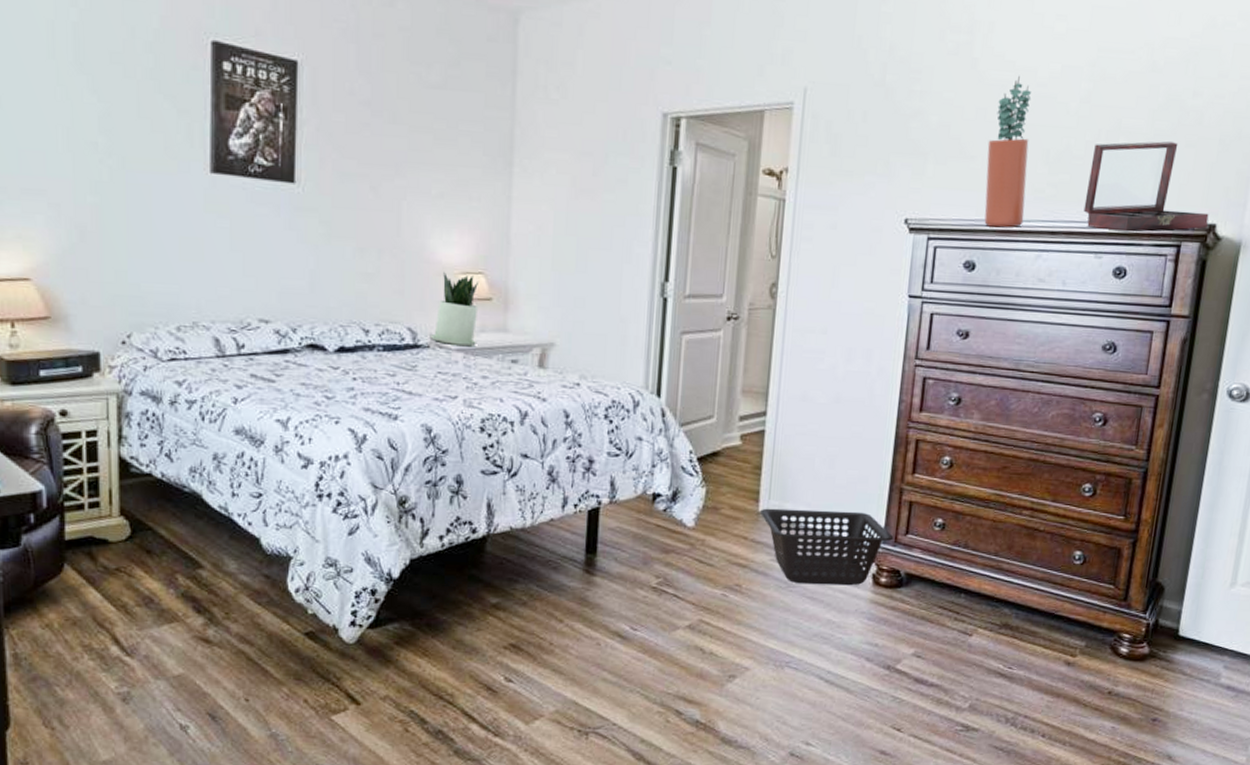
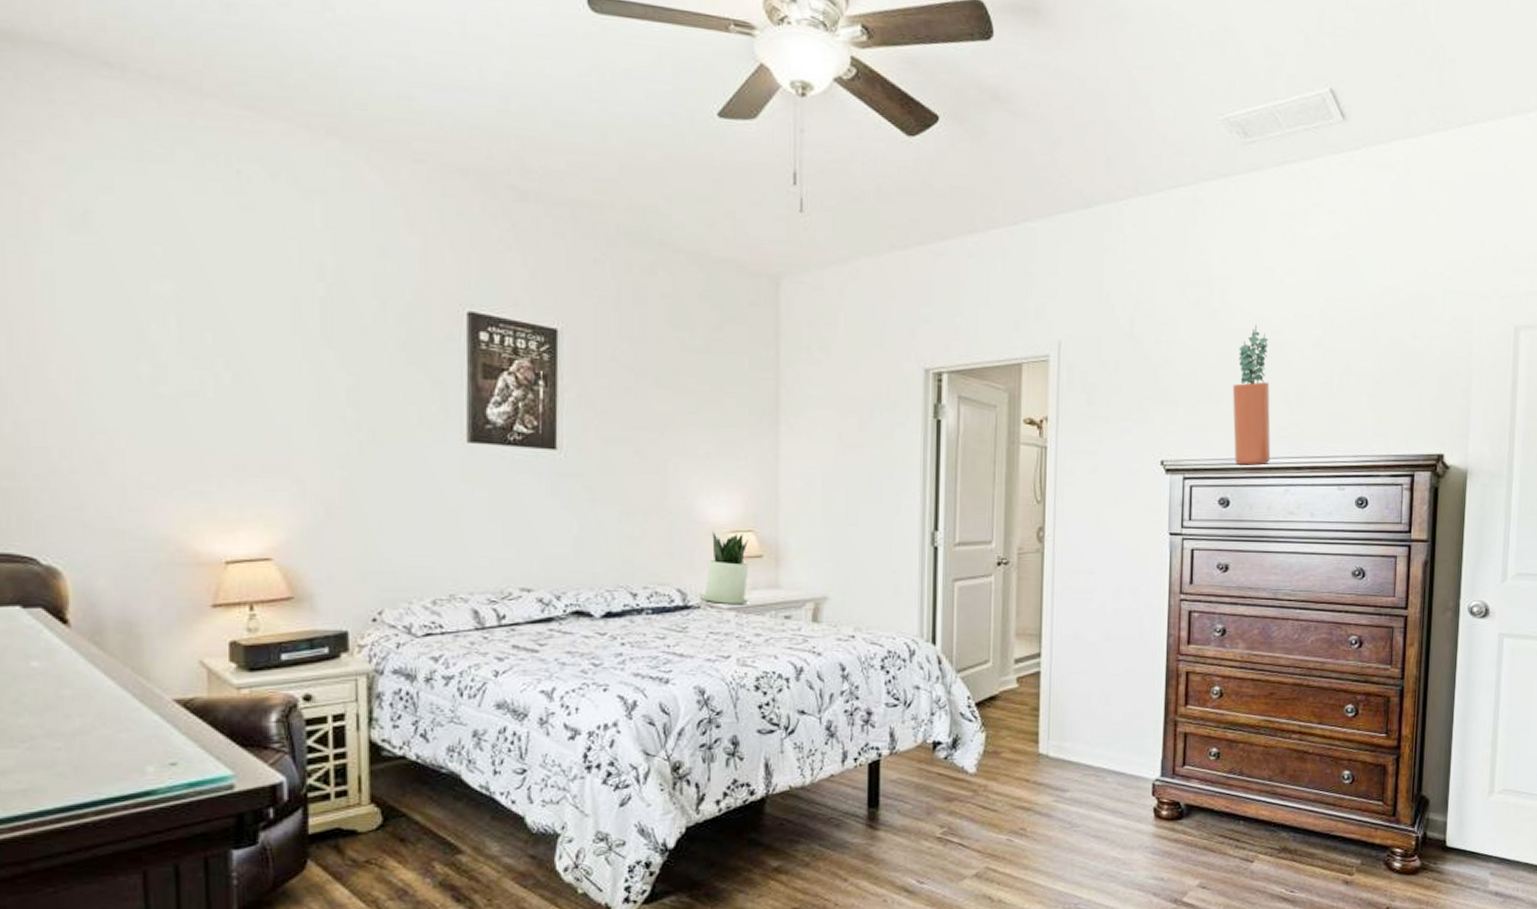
laundry basket: present [759,508,894,586] -> none [1040,746,1172,823]
jewelry box: present [1083,141,1209,232] -> none [1324,379,1436,465]

